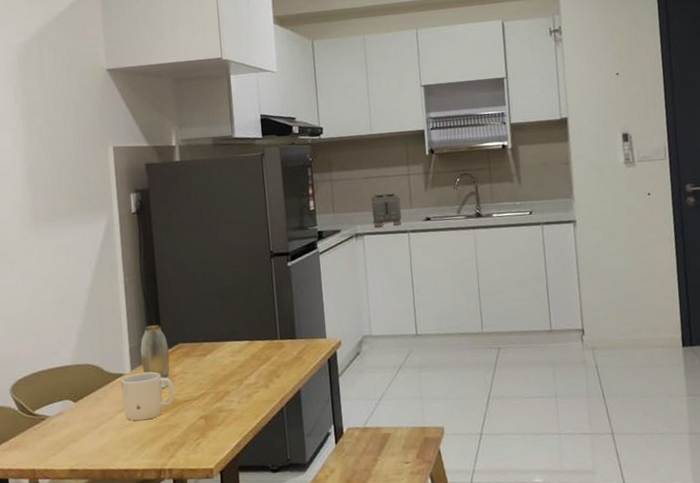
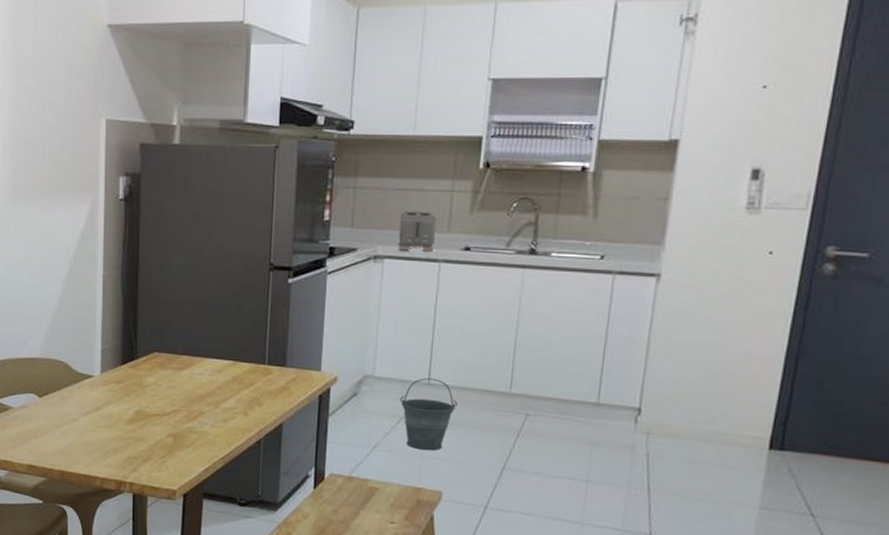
mug: present [121,371,175,421] -> none [89,377,145,428]
vase: present [140,325,170,388] -> none [112,328,143,397]
bucket: none [395,329,443,393] -> present [400,378,458,450]

